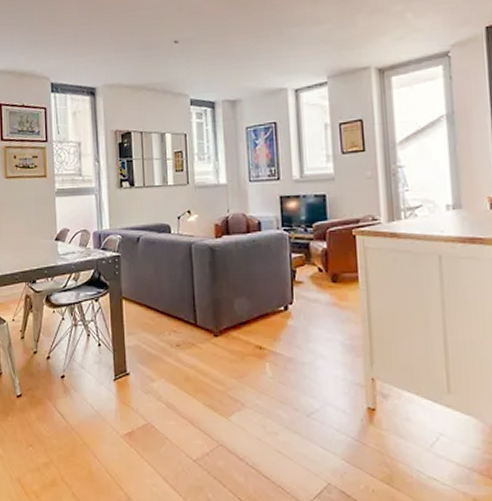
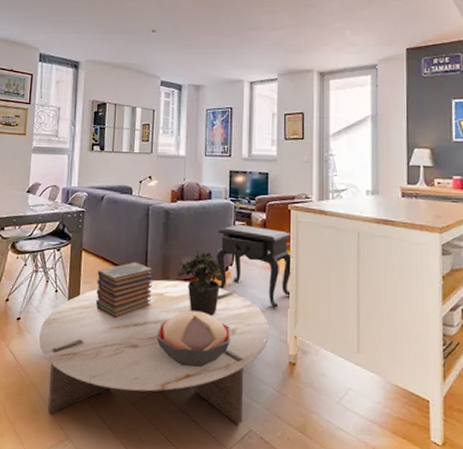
coffee table: none [86,325,341,479] -> present [38,279,269,425]
book stack: none [141,307,205,370] -> present [95,261,153,318]
decorative bowl: none [213,356,298,419] -> present [156,310,231,368]
potted plant: none [230,290,284,361] -> present [177,251,224,316]
side table: none [272,257,365,348] -> present [215,225,293,308]

